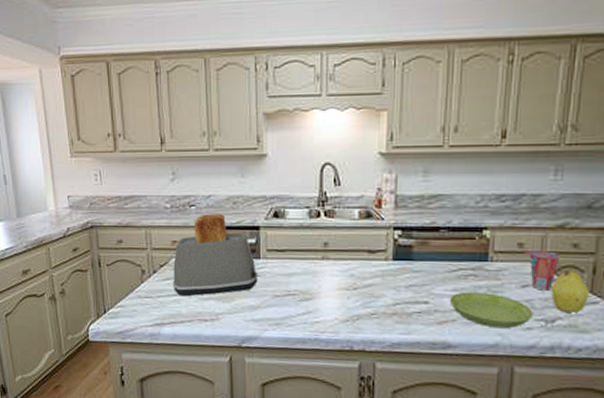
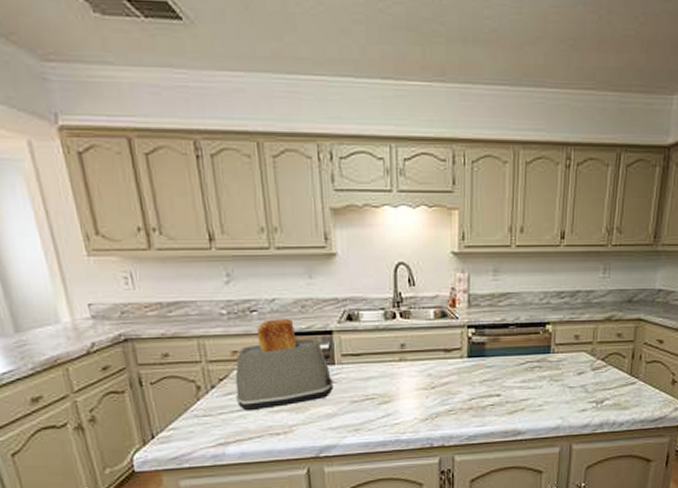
saucer: present [449,292,534,329] -> none [518,381,588,413]
cup: present [523,250,561,291] -> none [579,341,608,376]
fruit: present [551,271,589,313] -> none [601,357,629,393]

